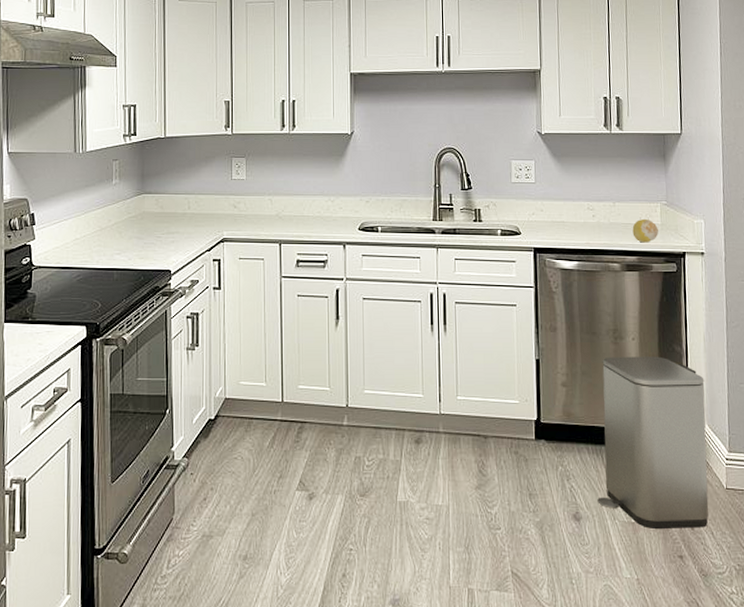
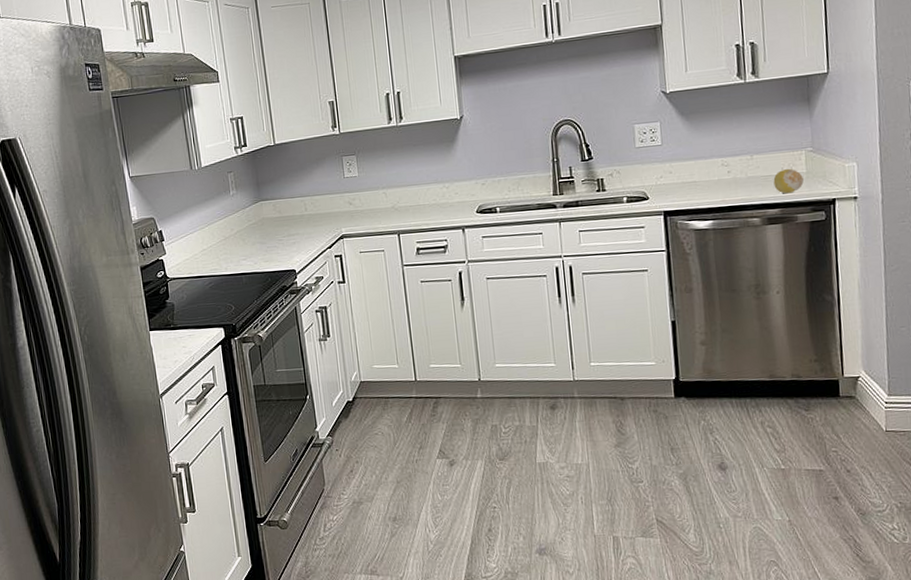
pedal bin: present [597,356,709,529] -> none [743,307,866,474]

